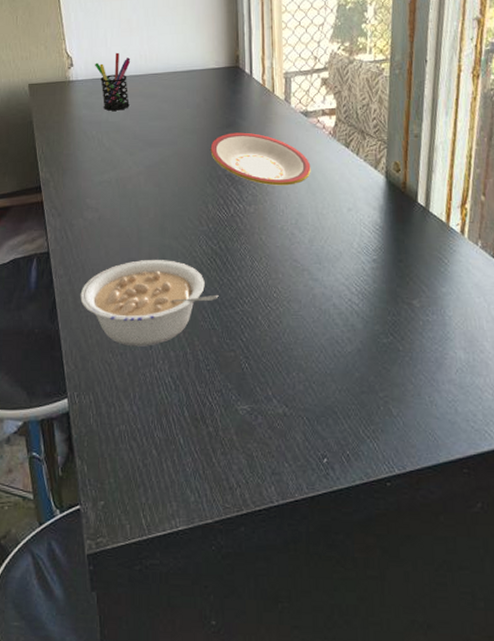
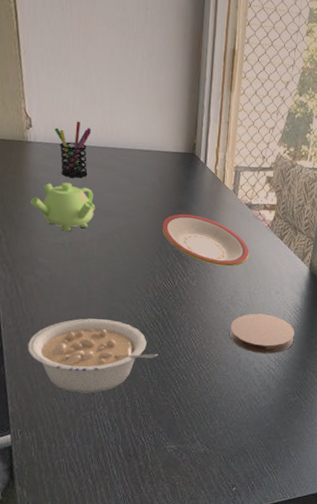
teapot: none [75,116,140,168] -> present [30,182,96,232]
coaster: none [298,237,378,286] -> present [230,313,295,354]

